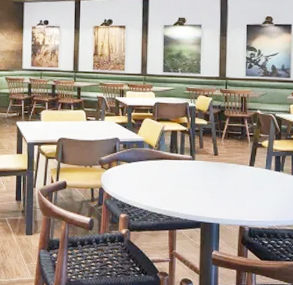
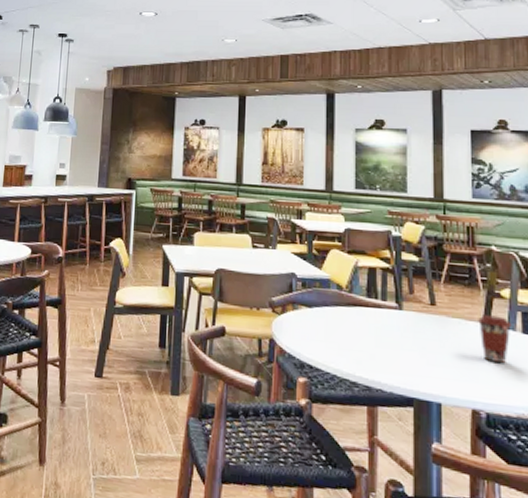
coffee cup: none [246,160,268,192] -> present [478,315,512,363]

